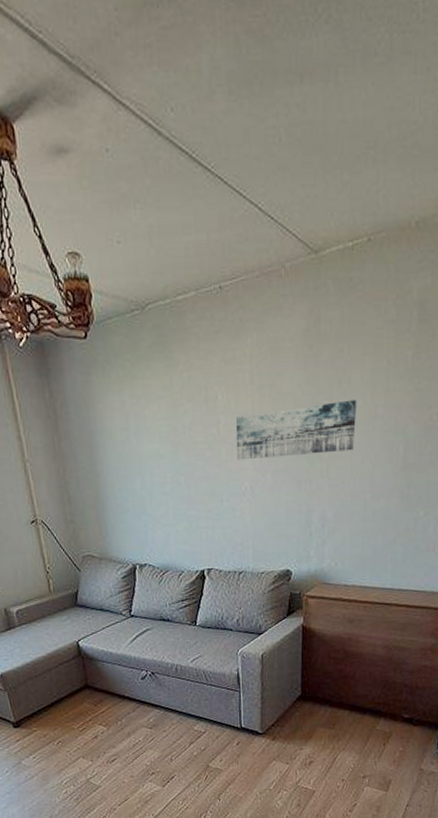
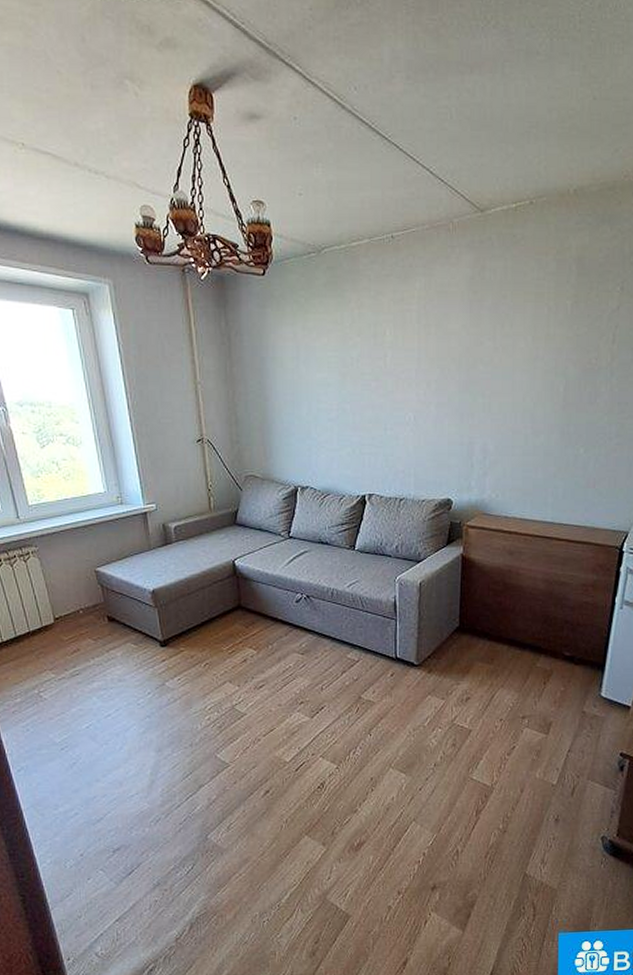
wall art: present [235,399,357,460] -> none [401,341,519,392]

